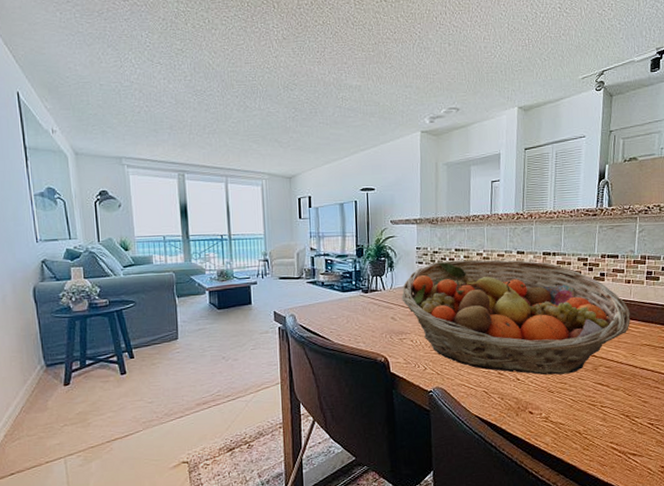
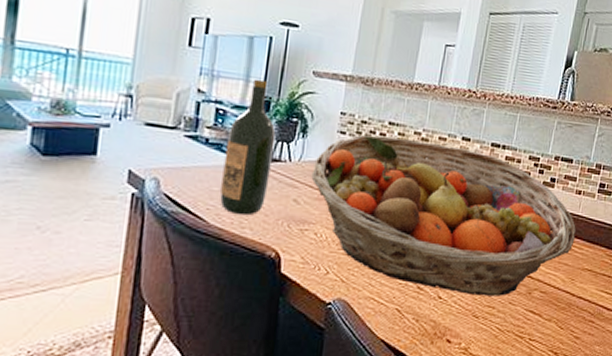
wine bottle: none [336,233,372,334] -> present [220,78,276,216]

